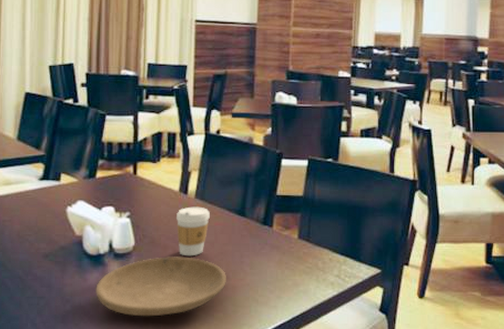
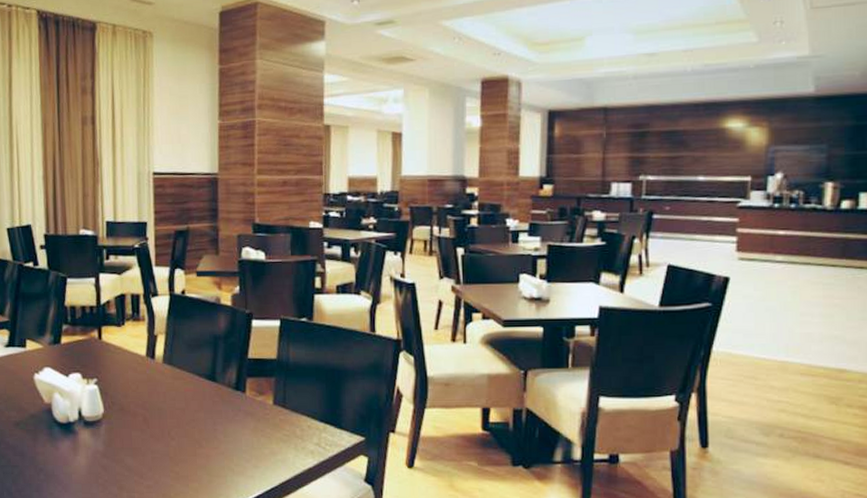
plate: present [96,257,226,317] -> none [68,424,200,486]
coffee cup: present [177,206,210,257] -> none [145,372,179,424]

